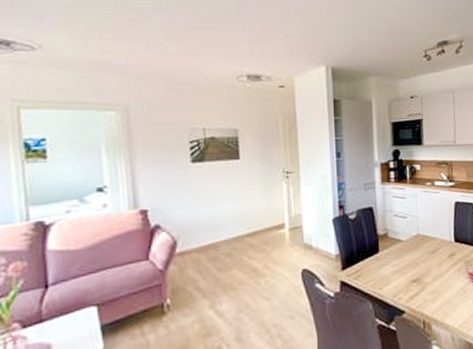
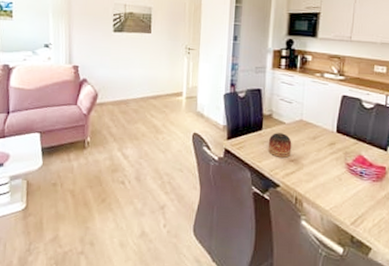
bowl: none [387,252,413,280] -> present [268,133,292,158]

